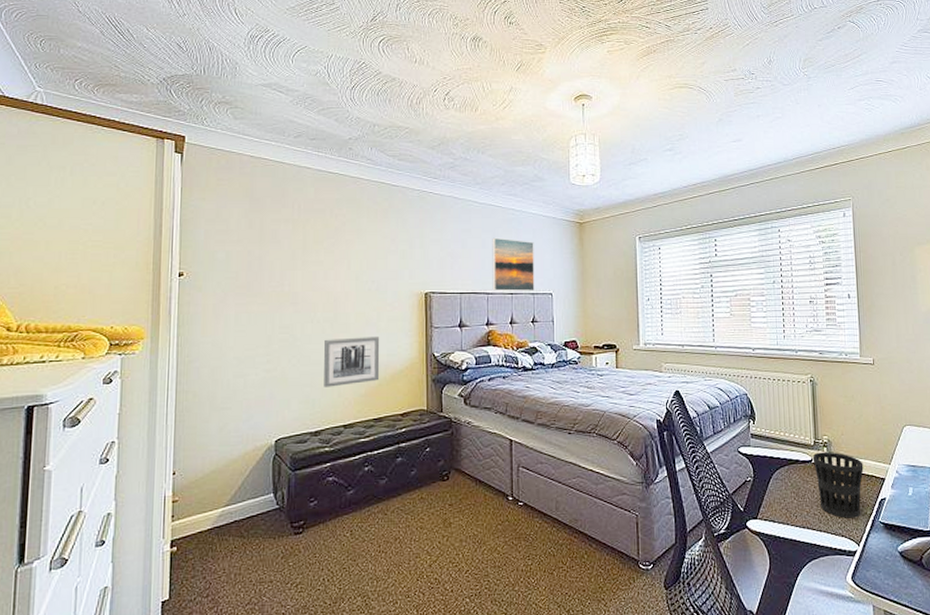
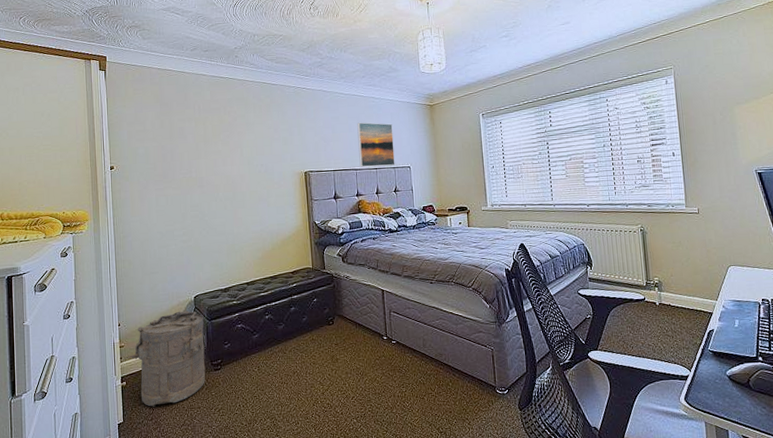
laundry hamper: none [176,457,285,580] -> present [124,310,206,407]
wall art: present [324,336,380,387] -> none [227,209,273,253]
wastebasket: present [812,451,864,518] -> none [645,291,693,348]

